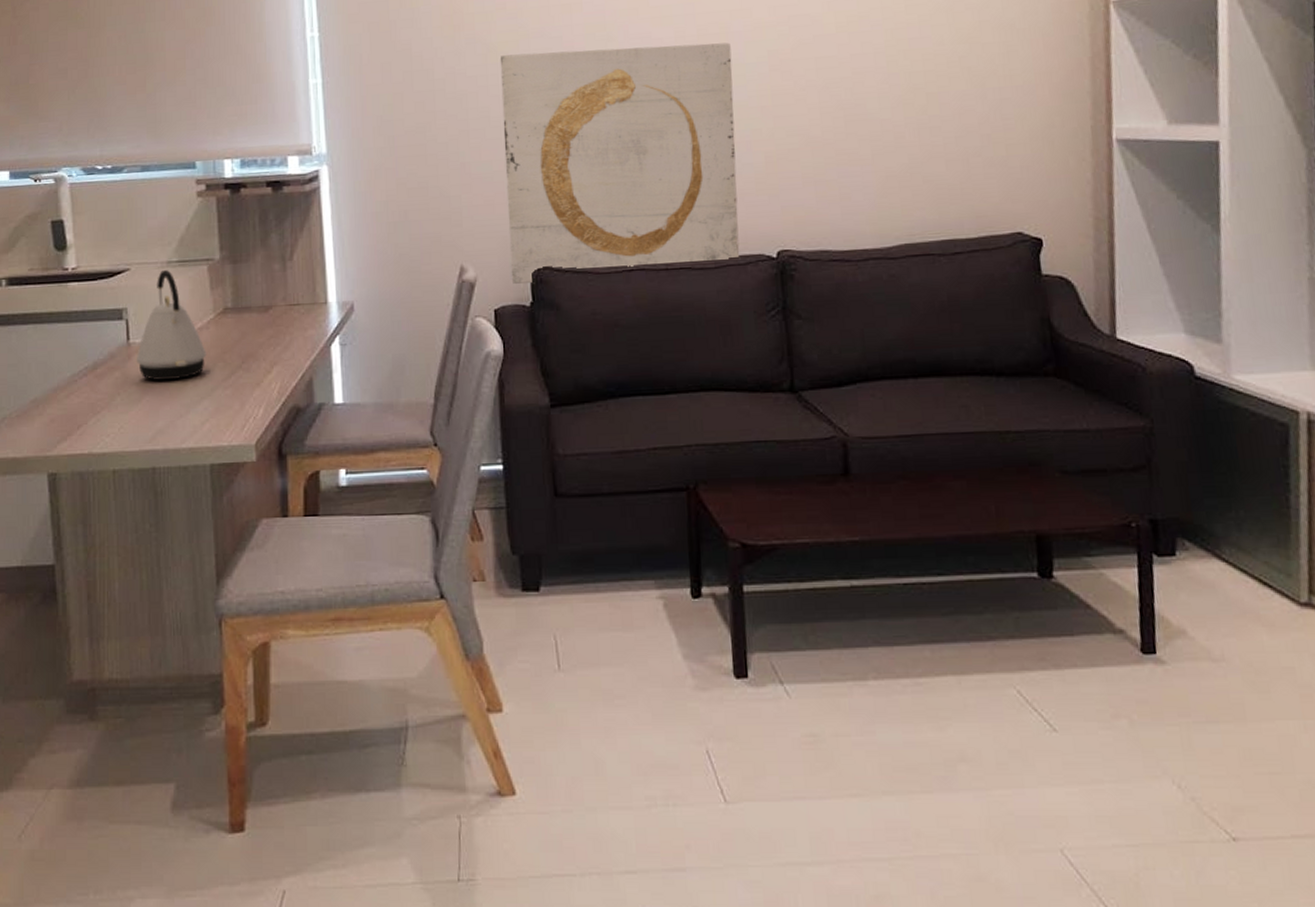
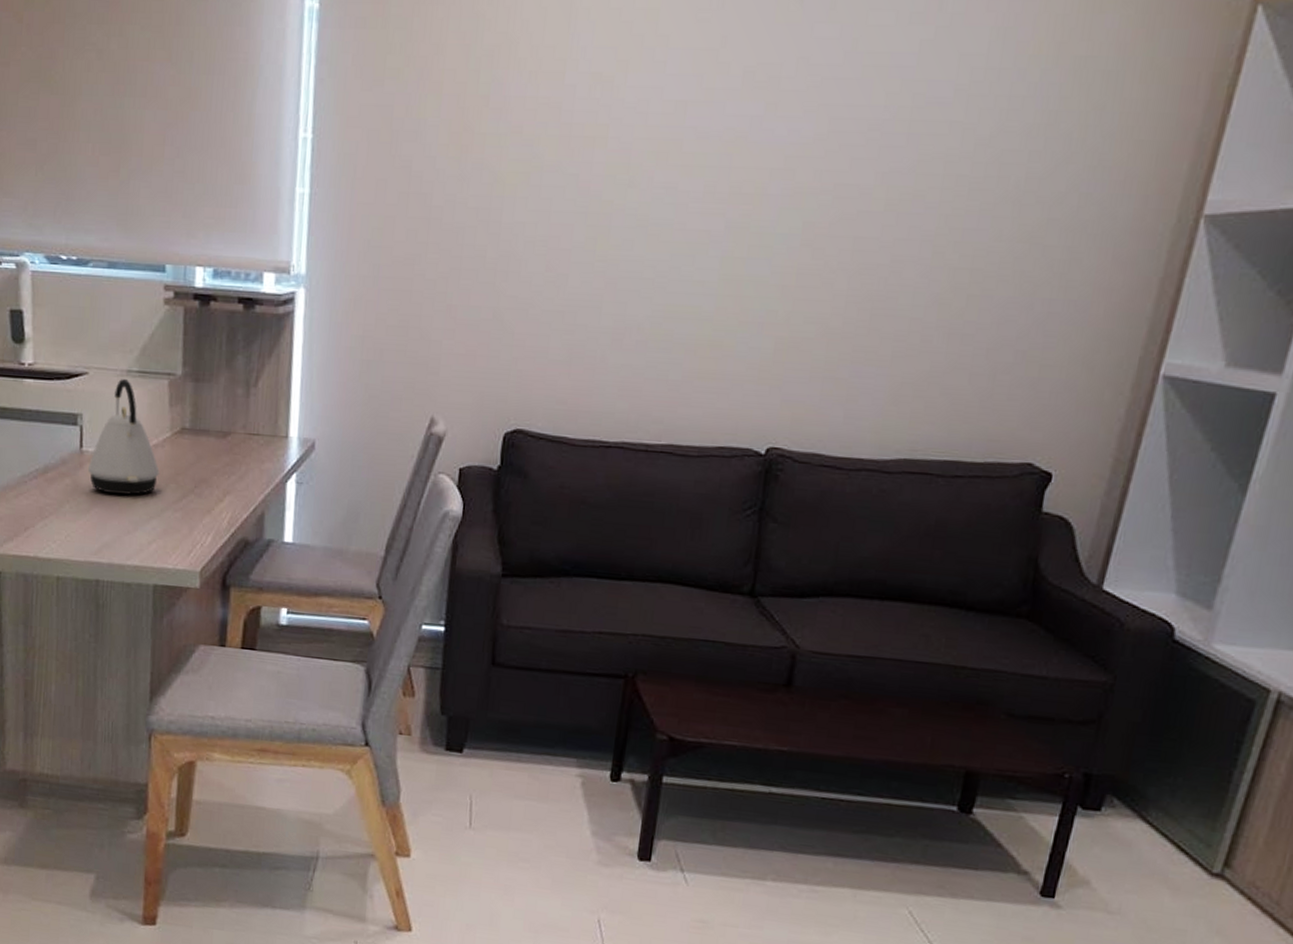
wall art: present [500,42,740,284] -> none [482,188,764,449]

